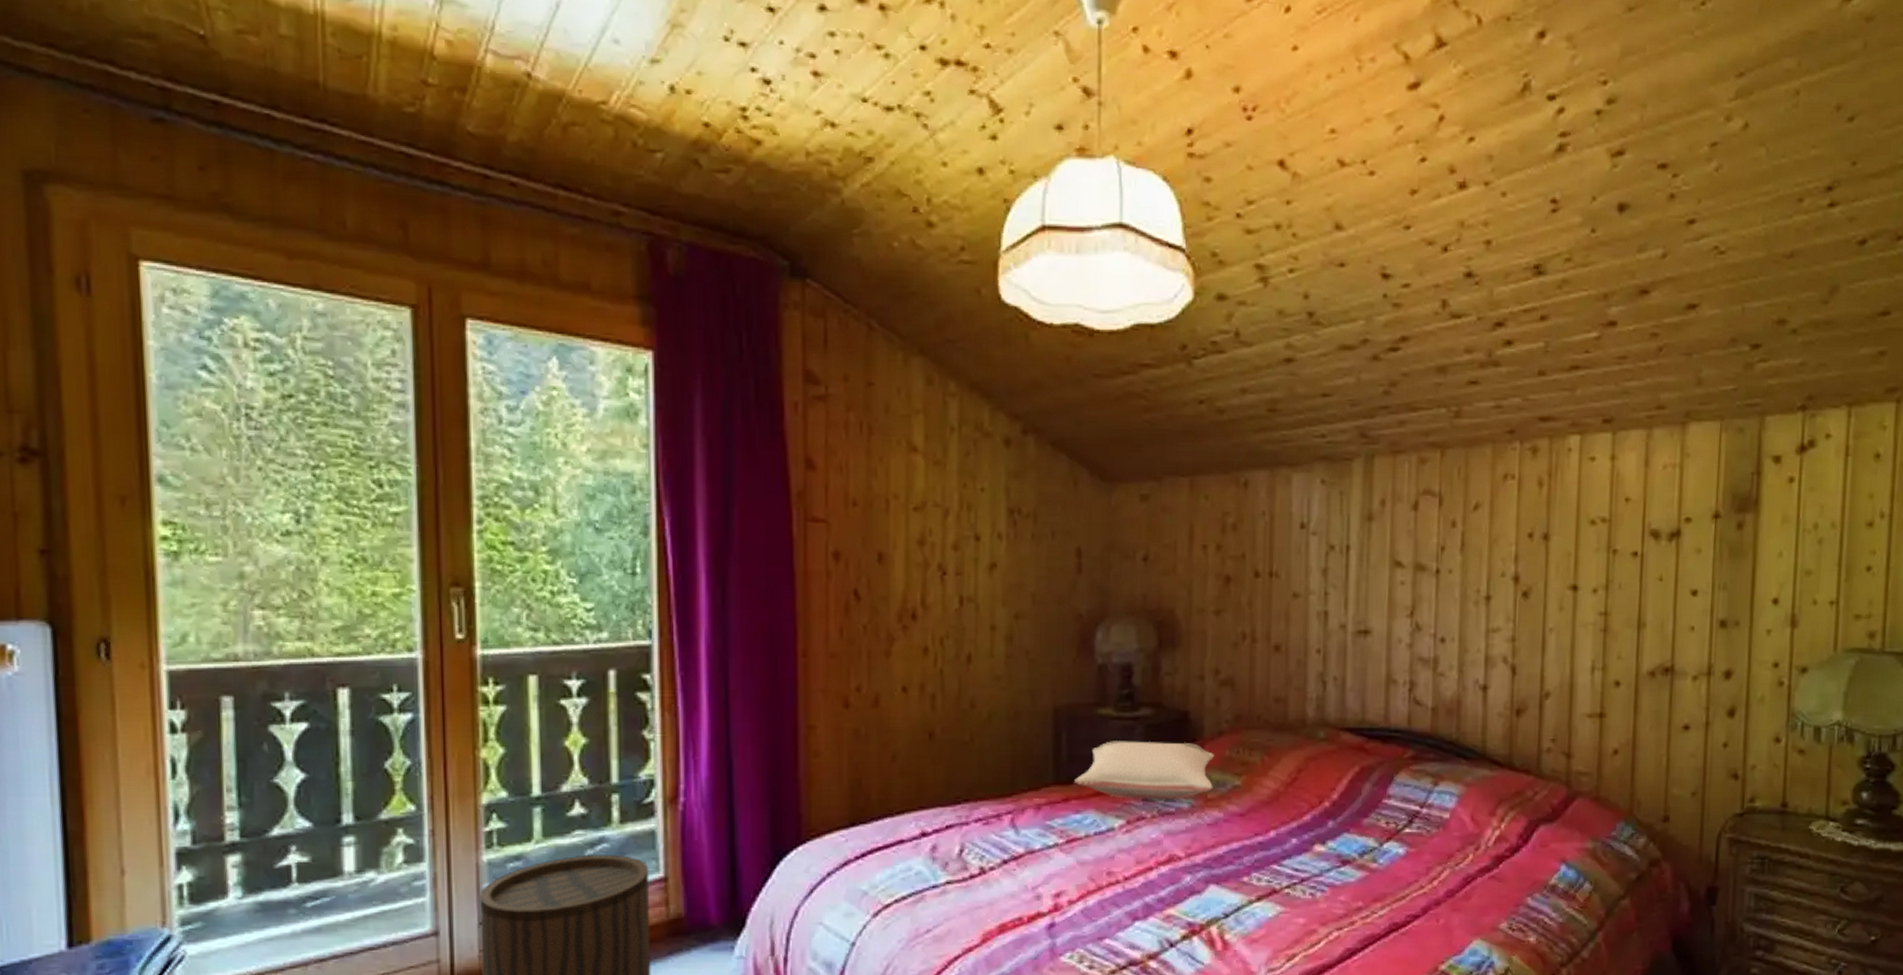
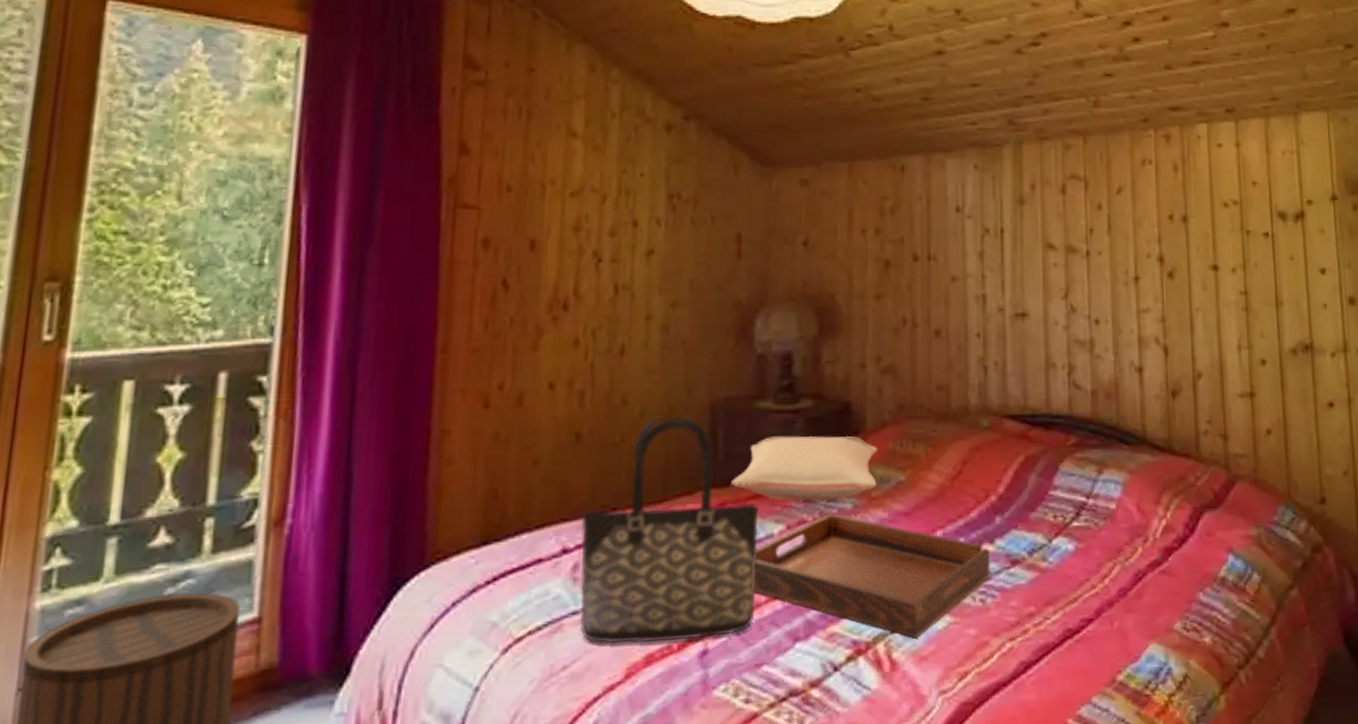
tote bag: none [937,719,1100,915] -> present [580,415,759,644]
serving tray: none [1097,812,1322,924] -> present [754,513,991,639]

